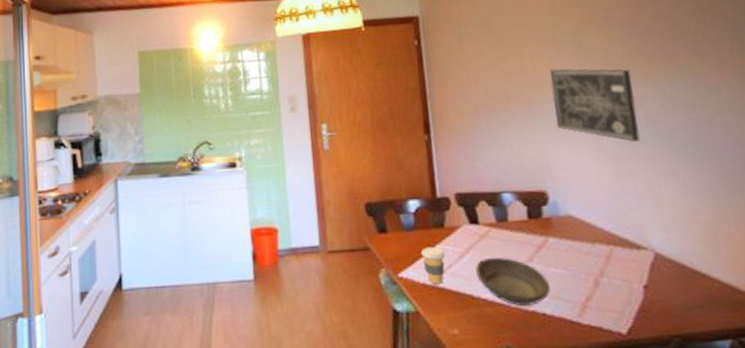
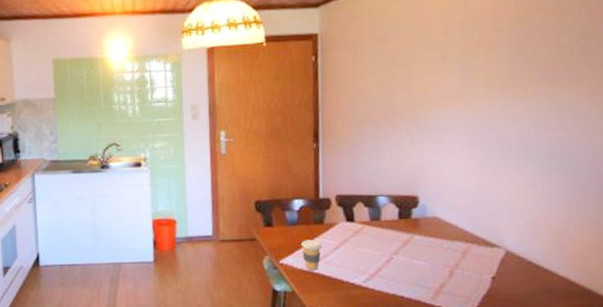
bowl: present [476,257,551,306] -> none [348,249,411,290]
wall art: present [550,68,640,143] -> none [434,87,510,156]

